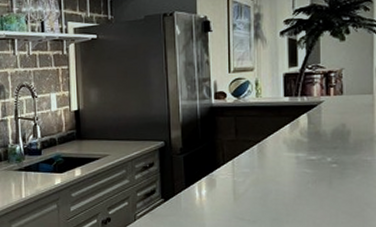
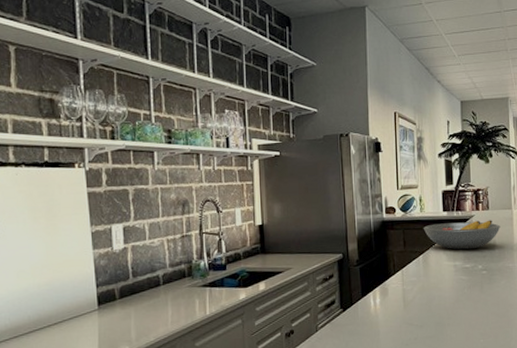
fruit bowl: none [259,106,357,140] -> present [423,220,501,250]

